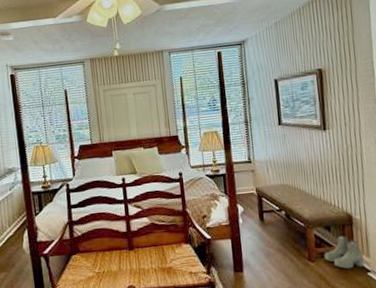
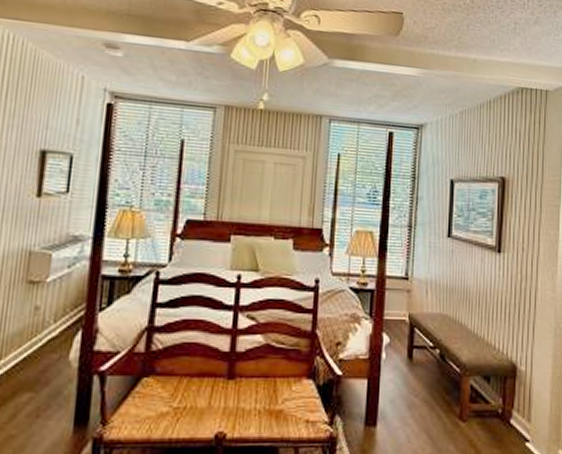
boots: present [324,235,364,269] -> none [478,389,523,436]

